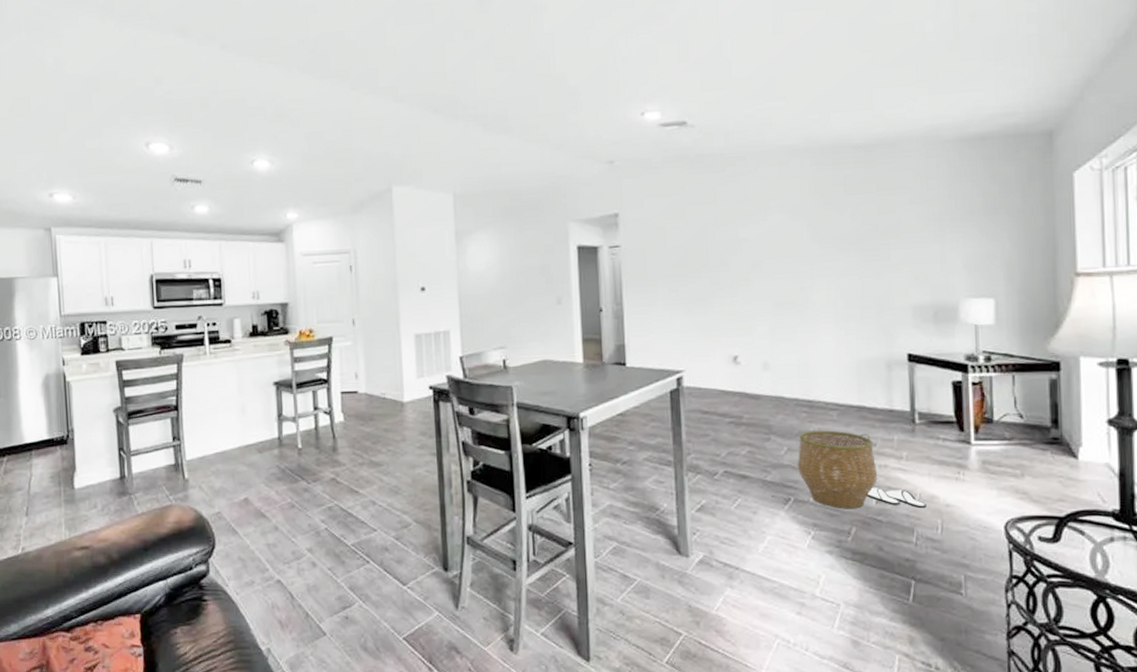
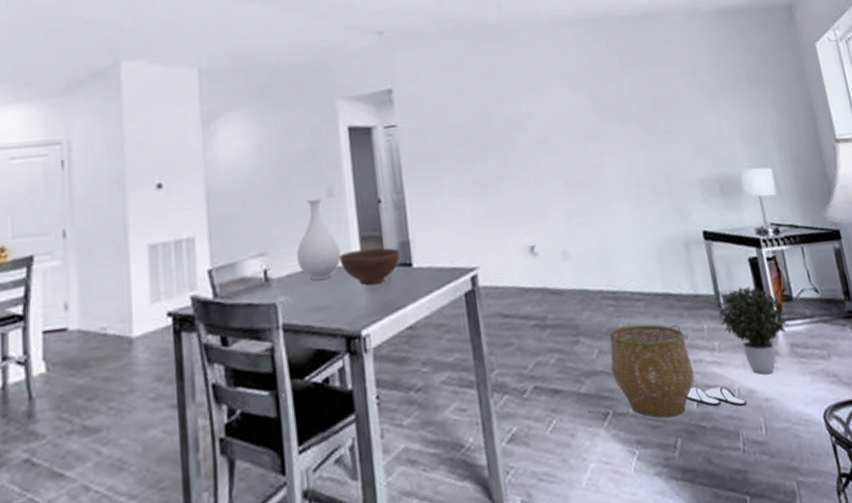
vase: none [529,305,566,371] -> present [296,198,341,281]
bowl: none [564,348,616,378] -> present [339,248,401,285]
potted plant: none [912,407,984,485] -> present [719,286,789,375]

